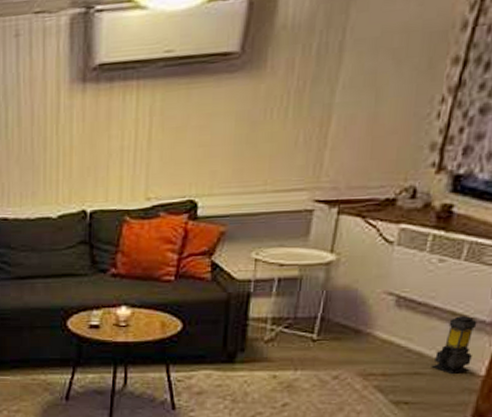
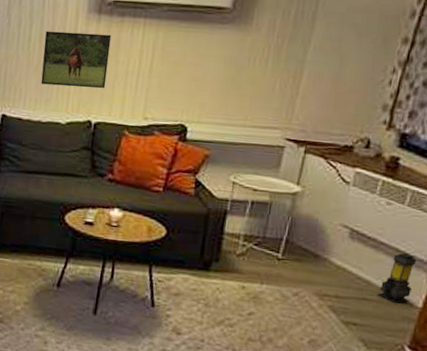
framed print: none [24,105,100,176] -> present [41,31,112,89]

